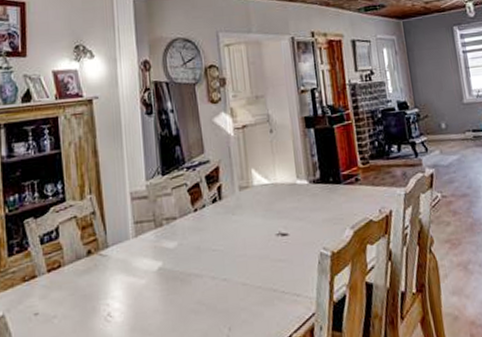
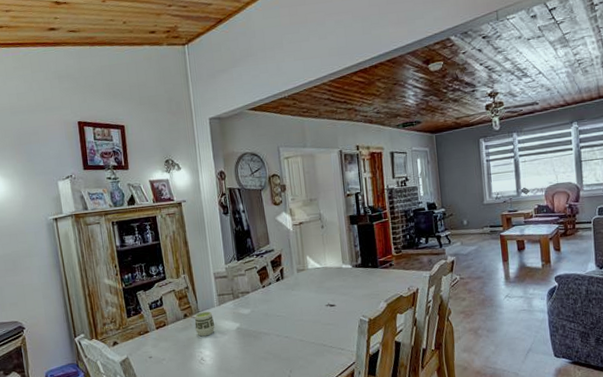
cup: none [101,245,129,282] -> present [194,311,215,337]

